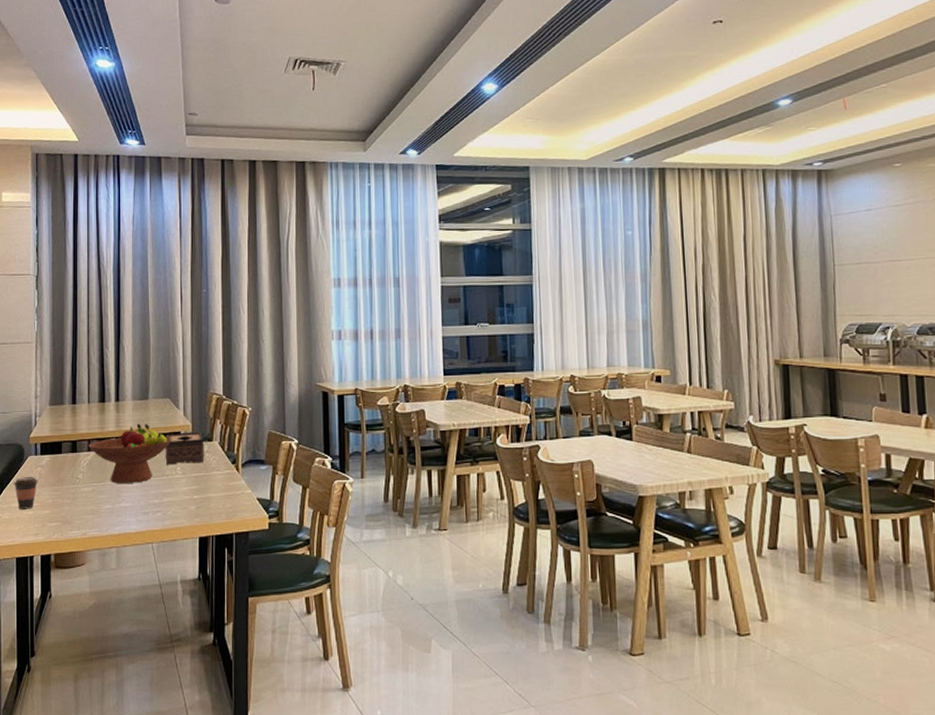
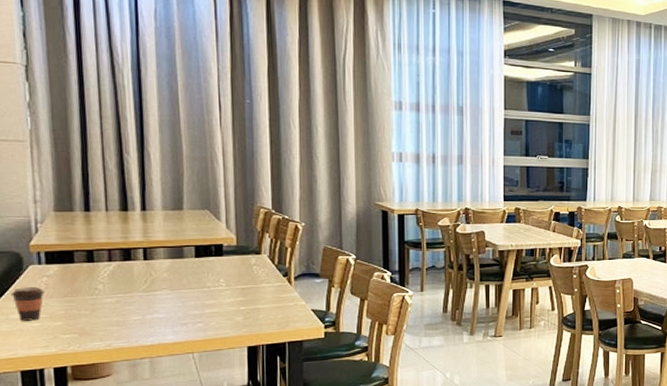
fruit bowl: present [89,423,172,483] -> none [109,234,213,295]
tissue box: present [165,432,204,465] -> none [205,245,252,277]

